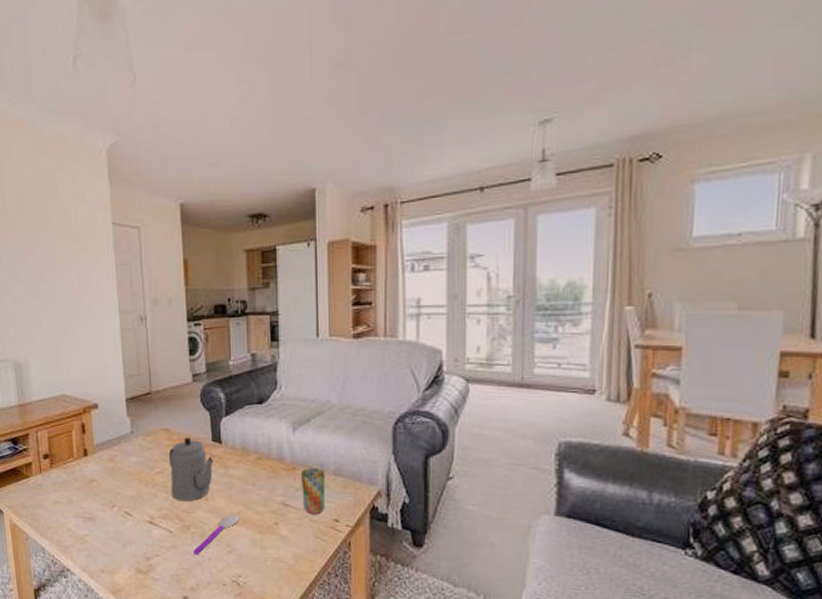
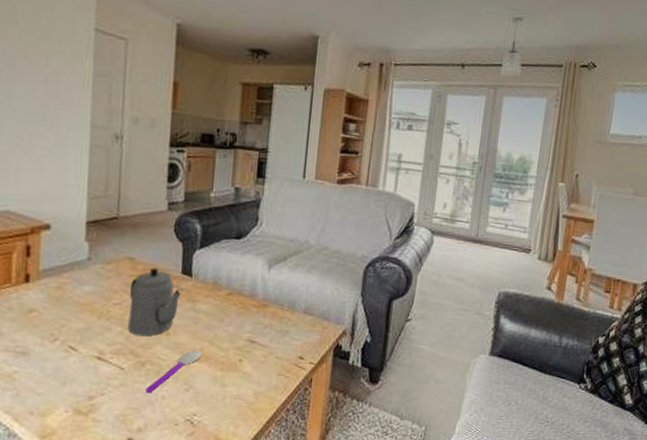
cup: present [300,468,326,515] -> none [270,305,296,352]

